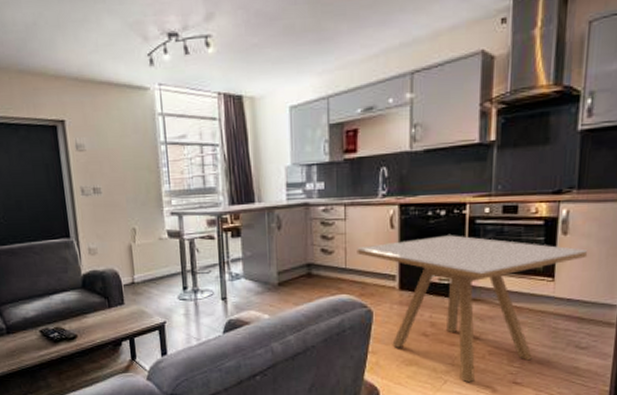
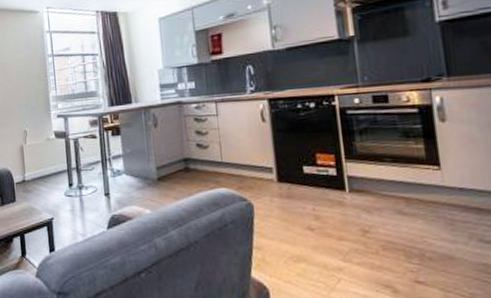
dining table: present [357,235,588,383] -> none [231,126,473,282]

